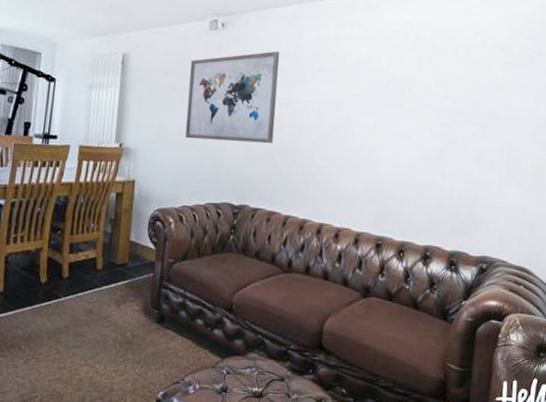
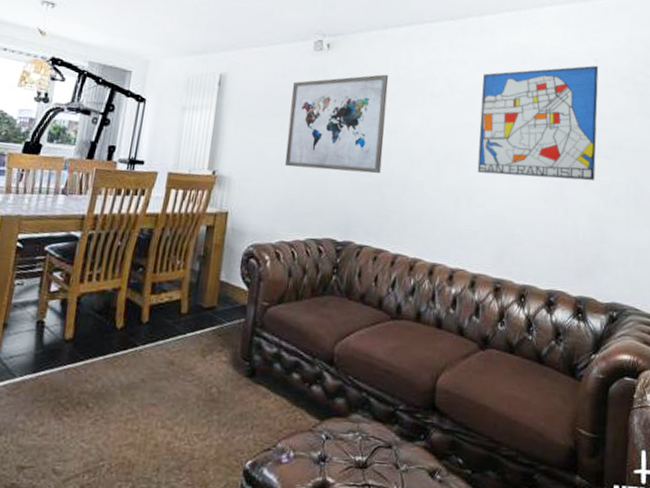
wall art: none [362,38,479,147] -> present [477,65,599,181]

